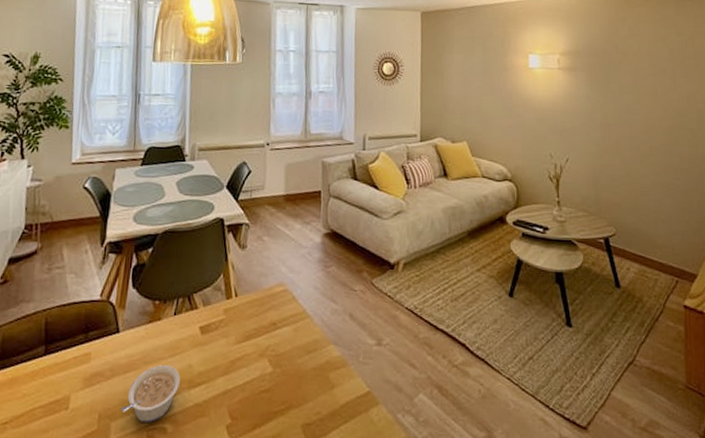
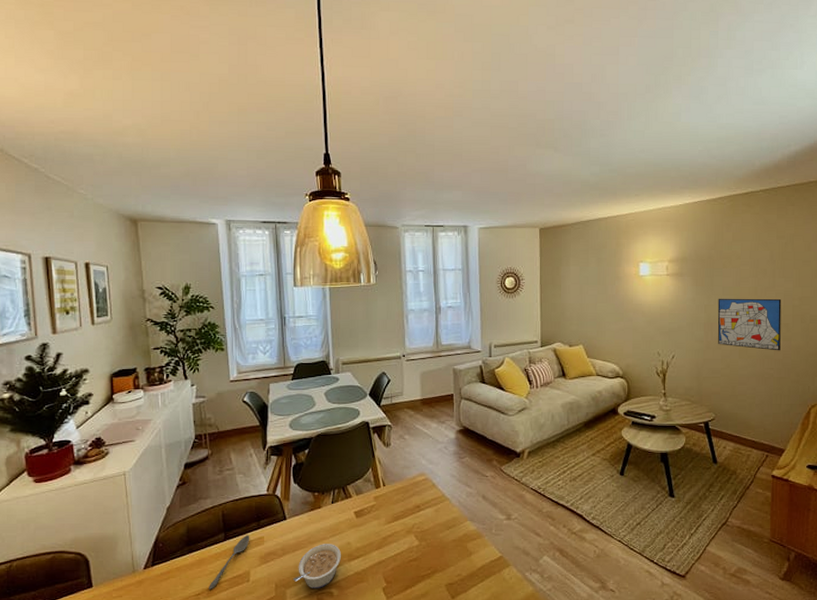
spoon: none [19,350,75,417] -> present [209,535,250,589]
wall art: none [615,98,686,159] -> present [717,298,782,351]

